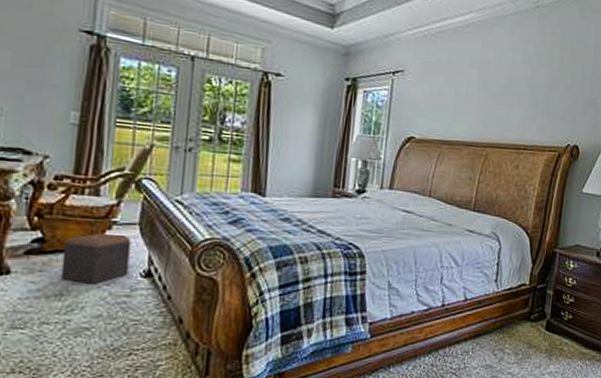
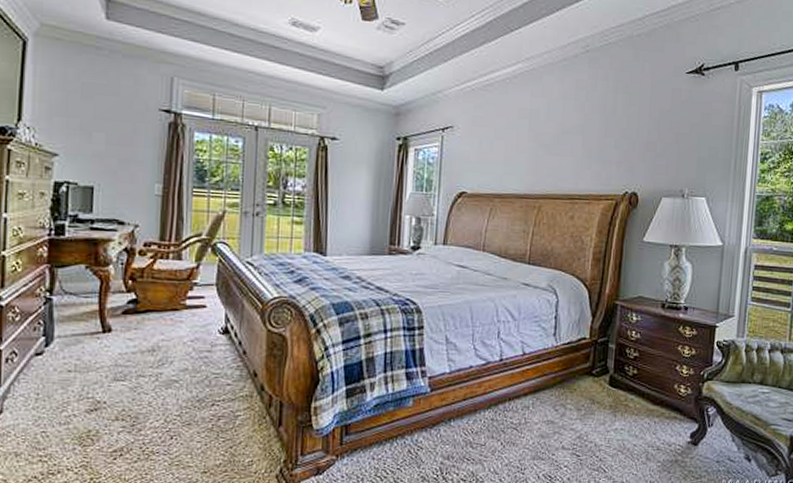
footstool: present [60,232,131,284] -> none [152,293,210,340]

